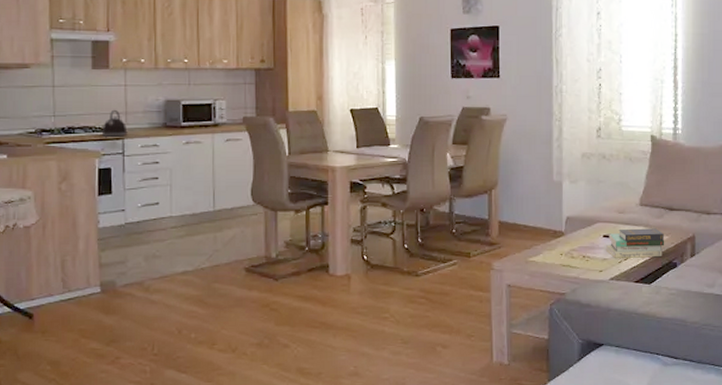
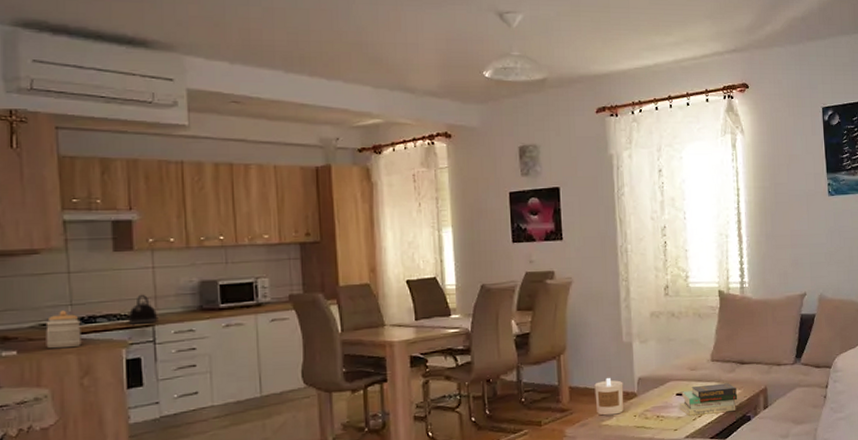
jar: none [31,120,62,155] -> present [45,310,82,349]
candle: none [523,214,552,252] -> present [594,377,624,416]

